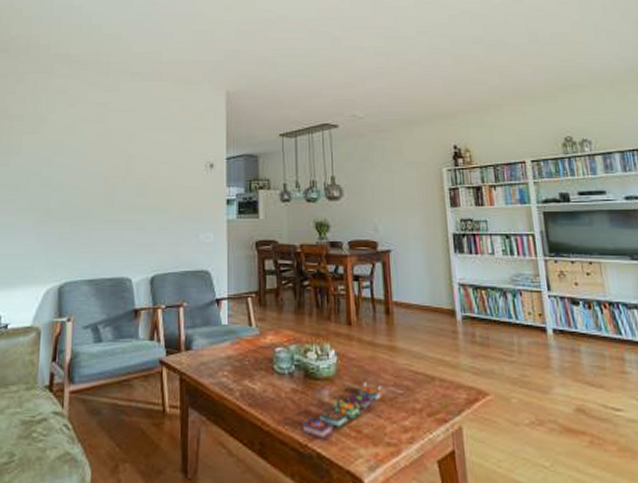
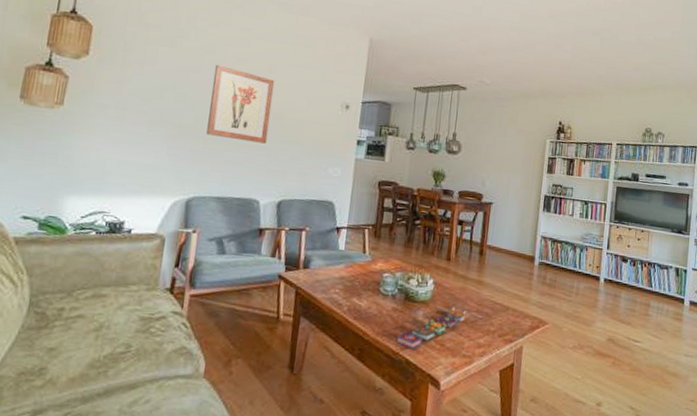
wall art: none [73,143,135,217] -> present [206,64,275,144]

